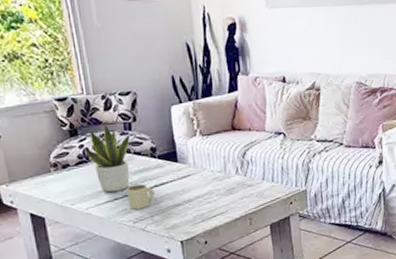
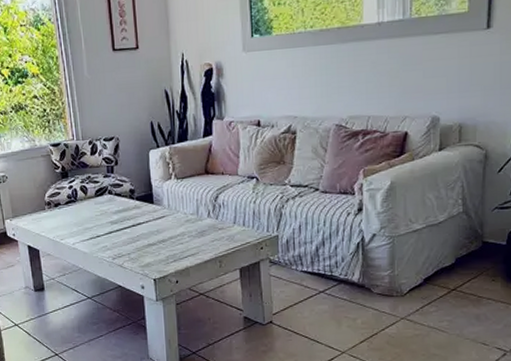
potted plant: present [86,122,131,193] -> none [75,166,113,230]
mug: present [126,184,155,210] -> none [107,223,132,247]

